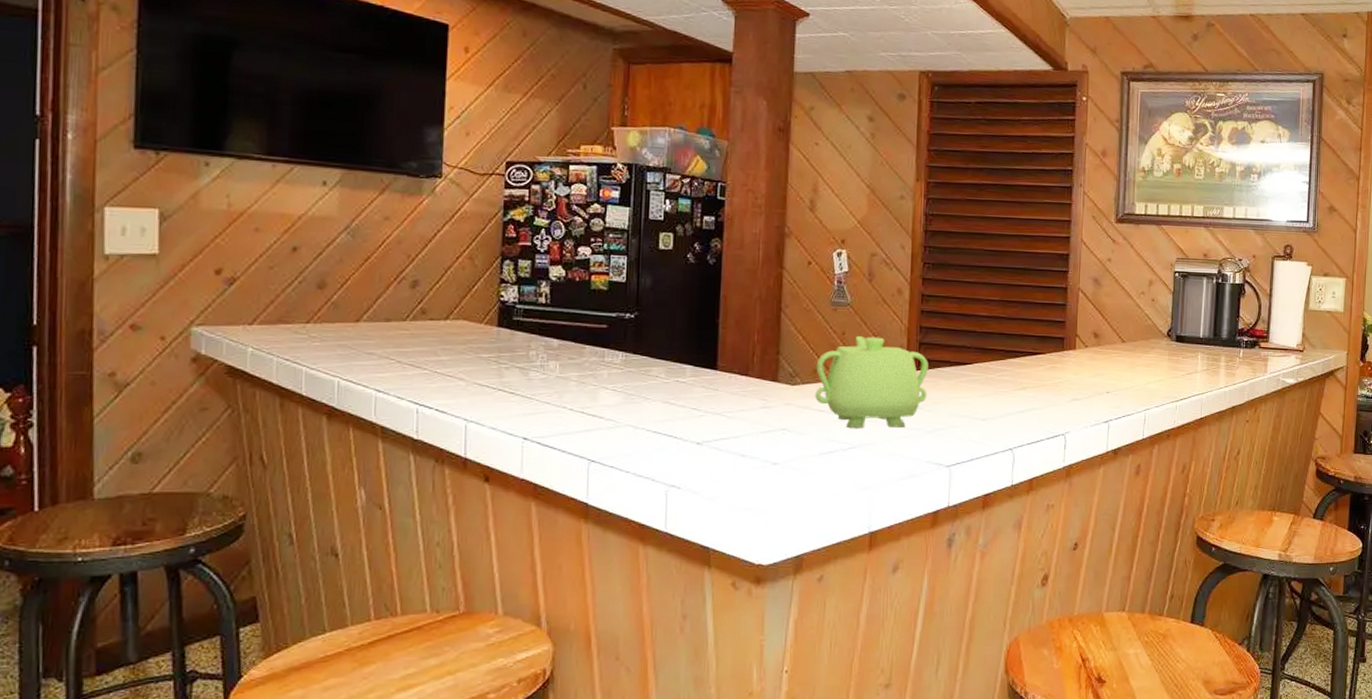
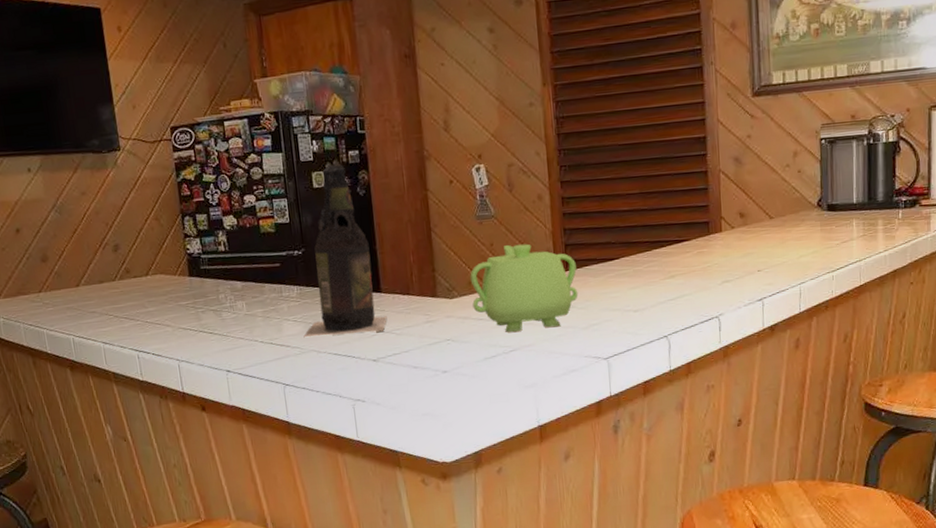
beer bottle: none [621,226,720,414] -> present [303,163,387,338]

